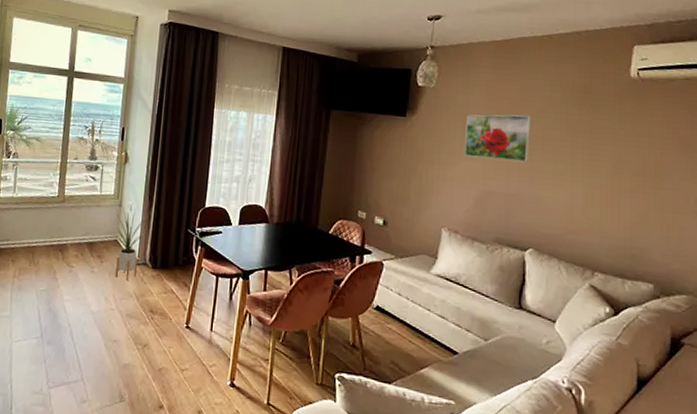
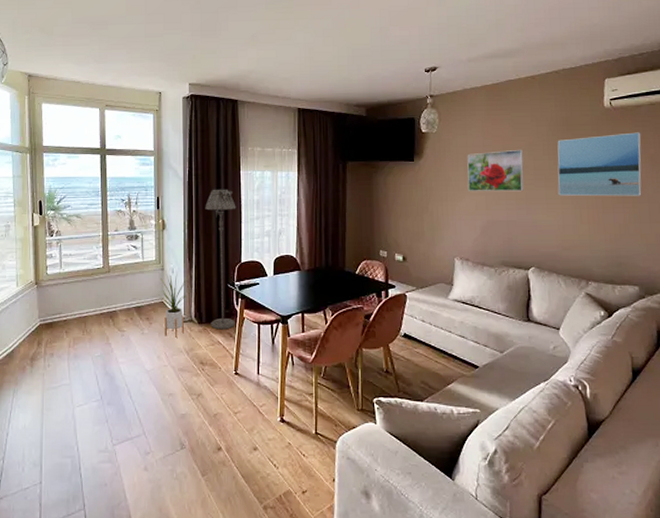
floor lamp: none [165,125,206,278] -> present [205,189,236,330]
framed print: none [567,108,671,182] -> present [557,132,642,197]

